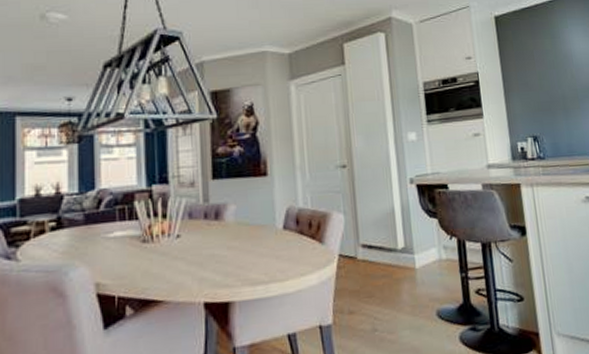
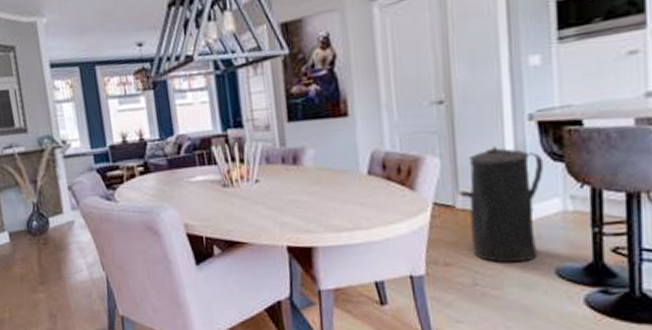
trash can: none [366,204,423,309] -> present [468,146,544,263]

